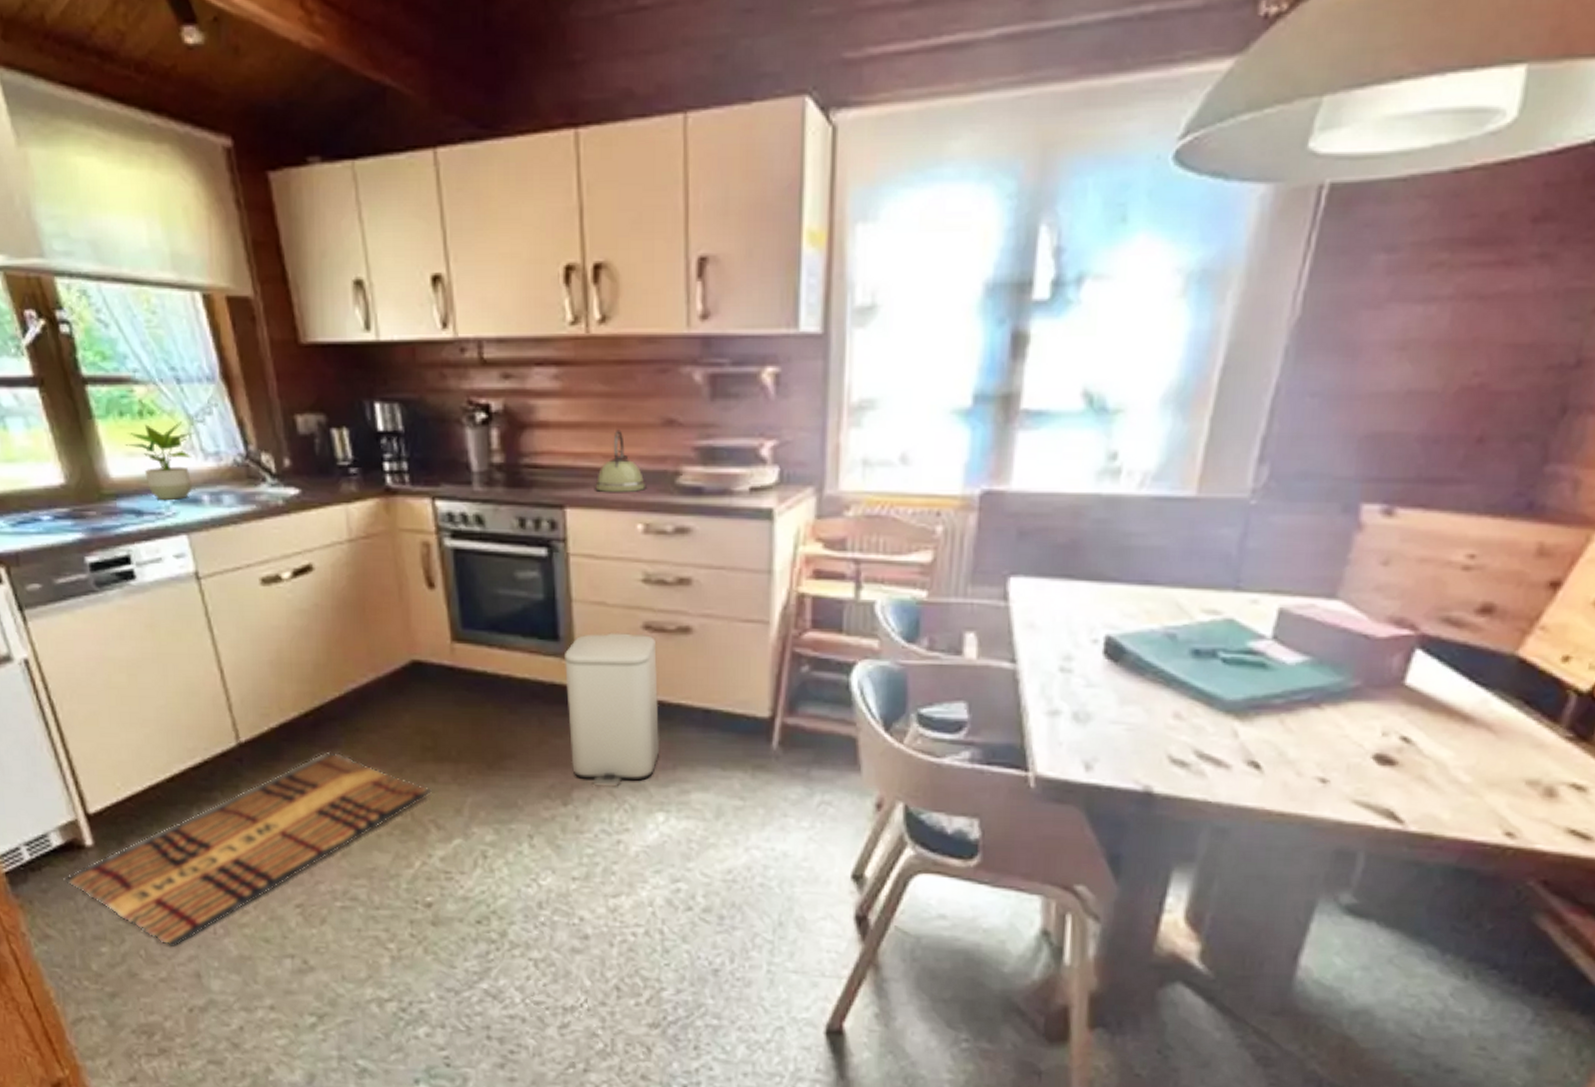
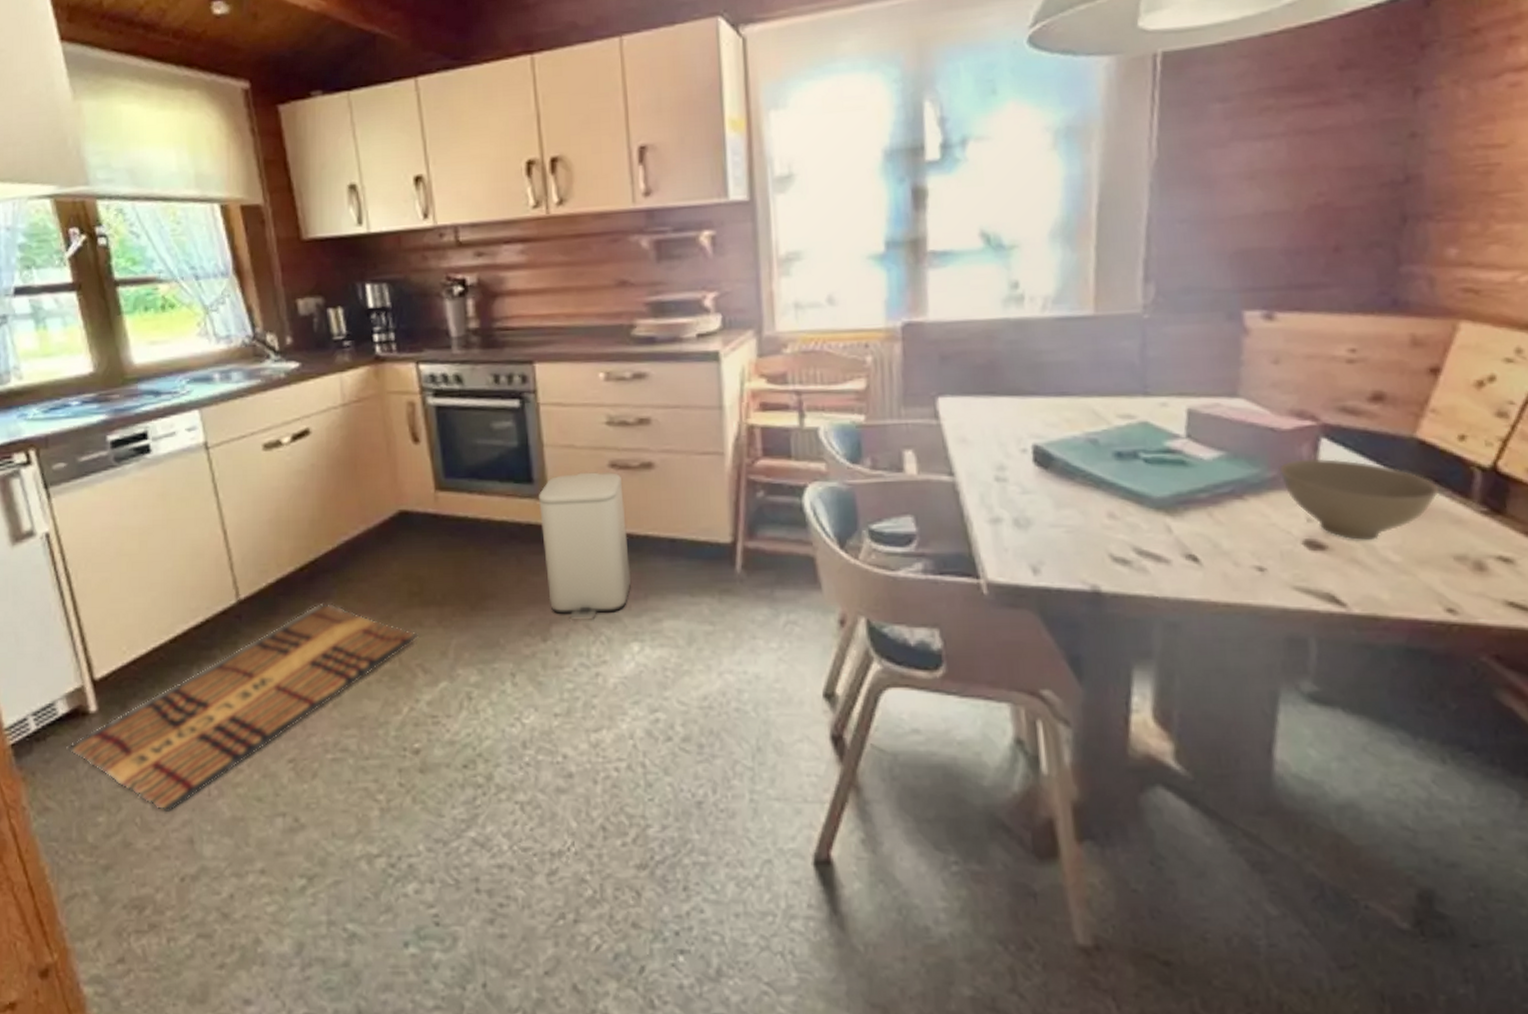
potted plant: present [125,421,195,500] -> none [148,311,210,380]
kettle: present [595,429,647,493] -> none [560,292,606,348]
bowl: none [1364,669,1529,758] -> present [1279,458,1440,540]

